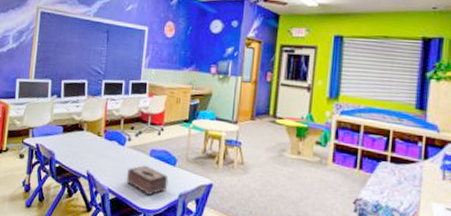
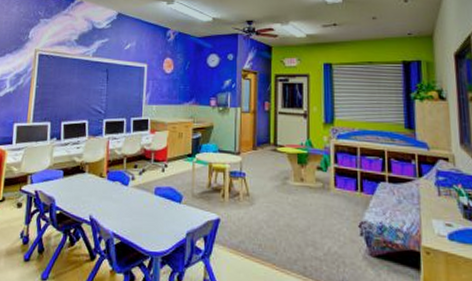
tissue box: present [126,165,169,196] -> none [131,205,175,237]

